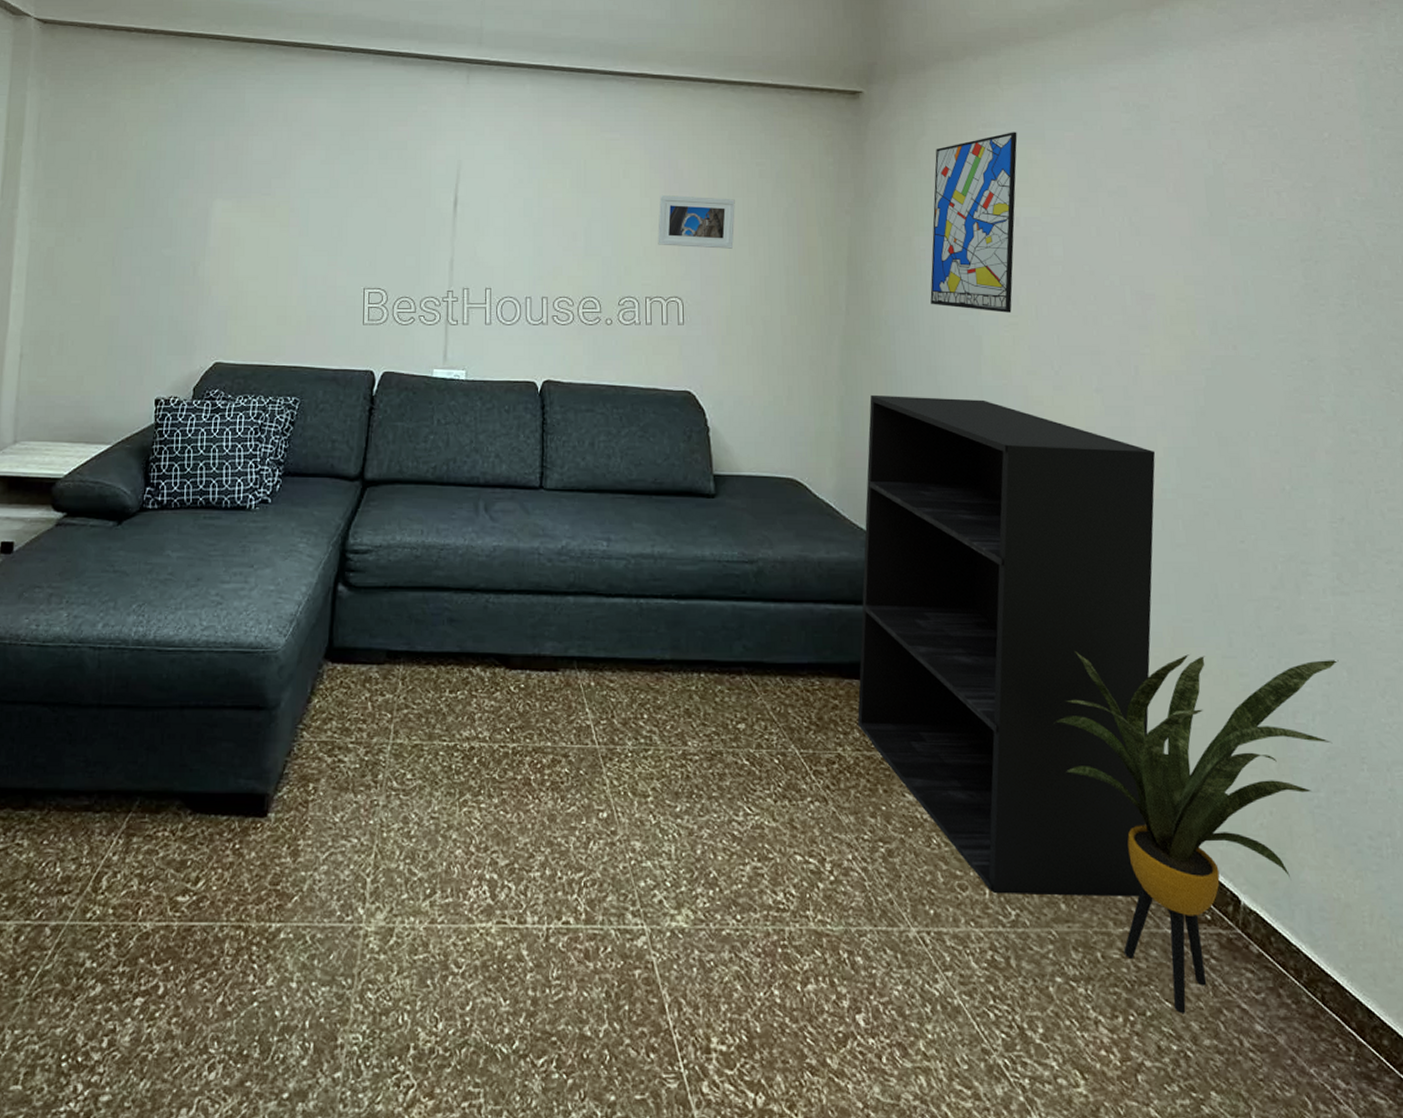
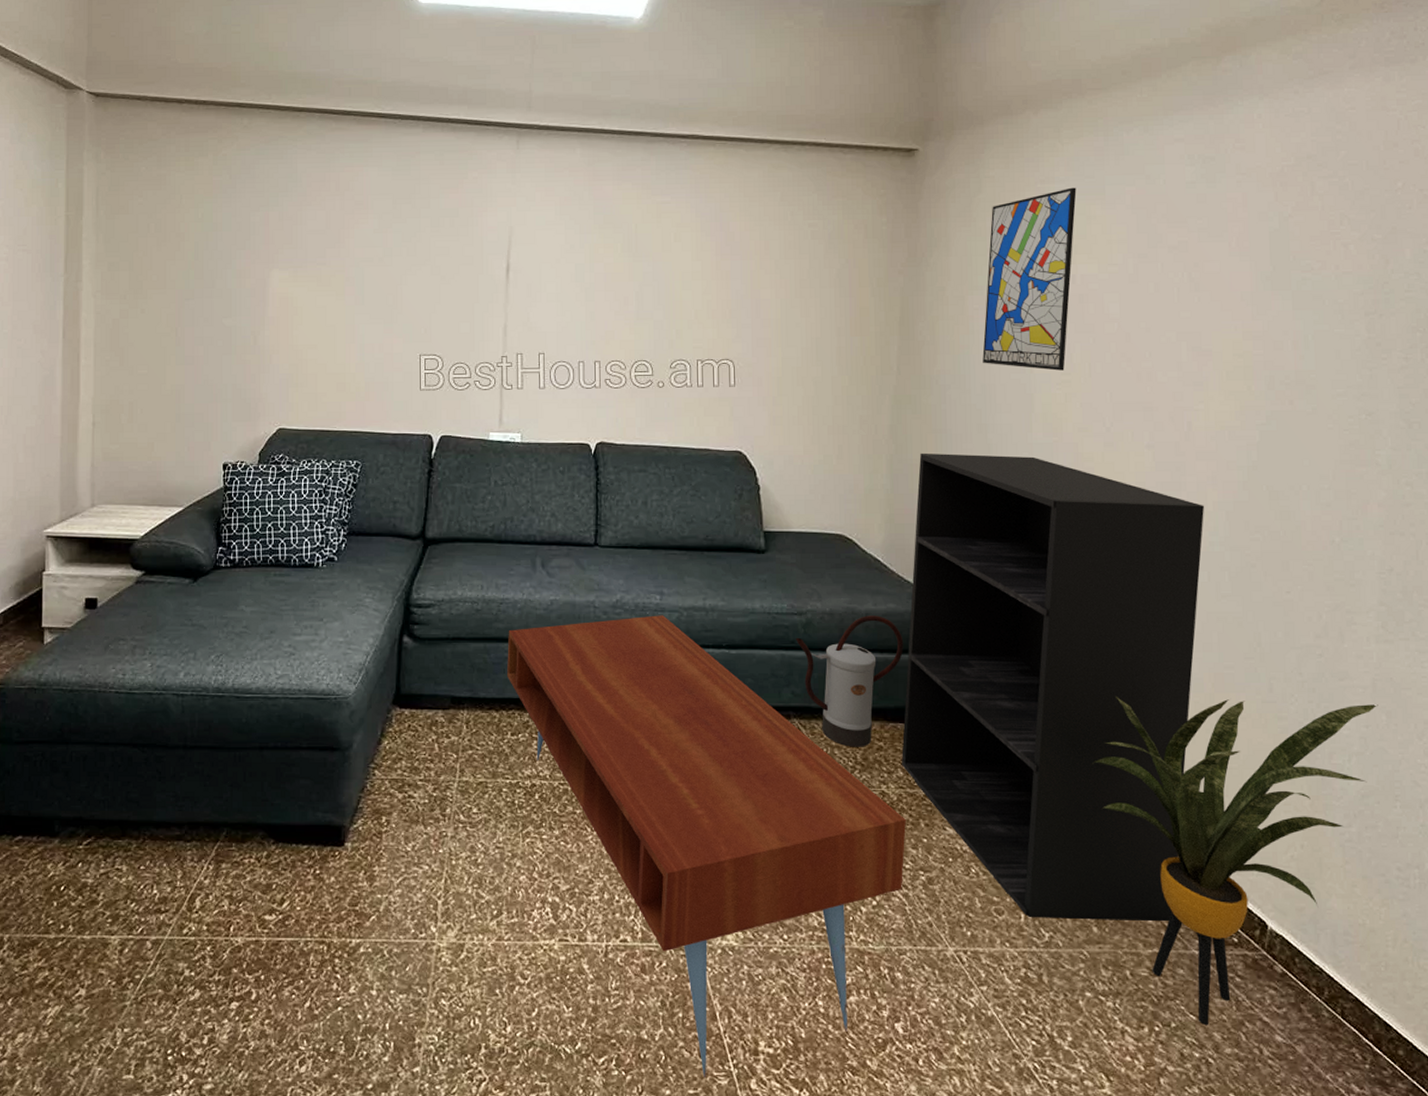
coffee table: none [447,563,864,1081] -> present [507,615,906,1078]
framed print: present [658,194,735,249] -> none [709,257,787,311]
watering can: none [747,564,858,706] -> present [796,616,904,747]

